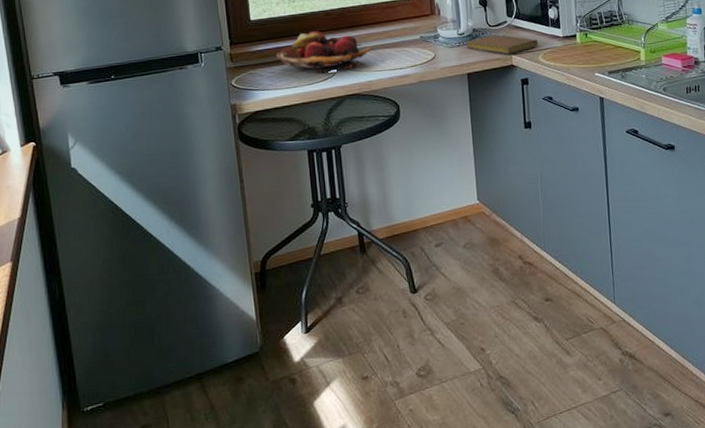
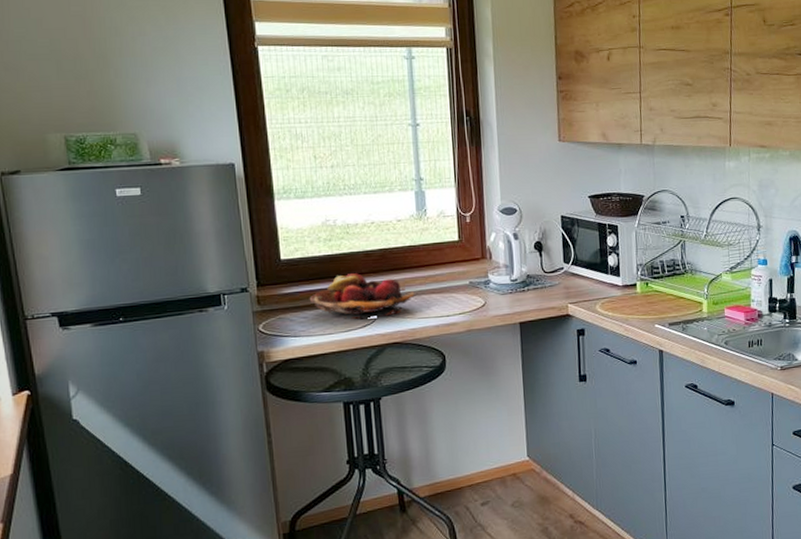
notebook: present [465,34,538,55] -> none [518,281,596,303]

